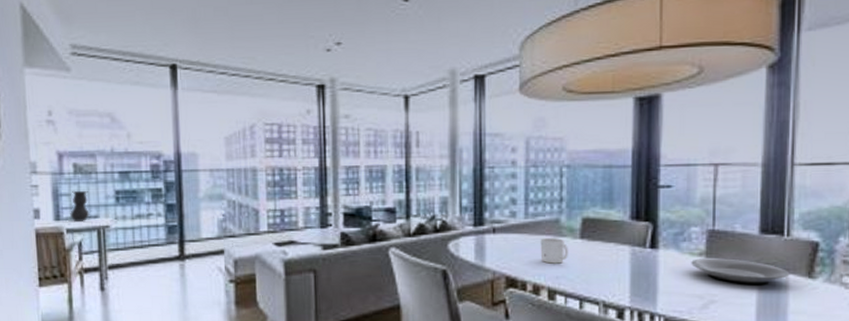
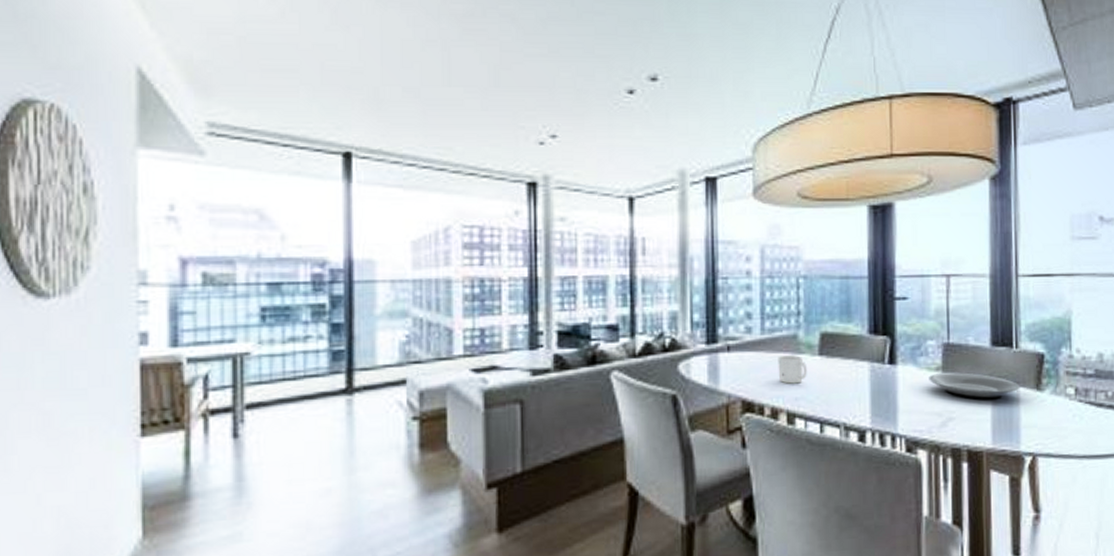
vase: present [70,190,90,223] -> none [194,307,222,349]

